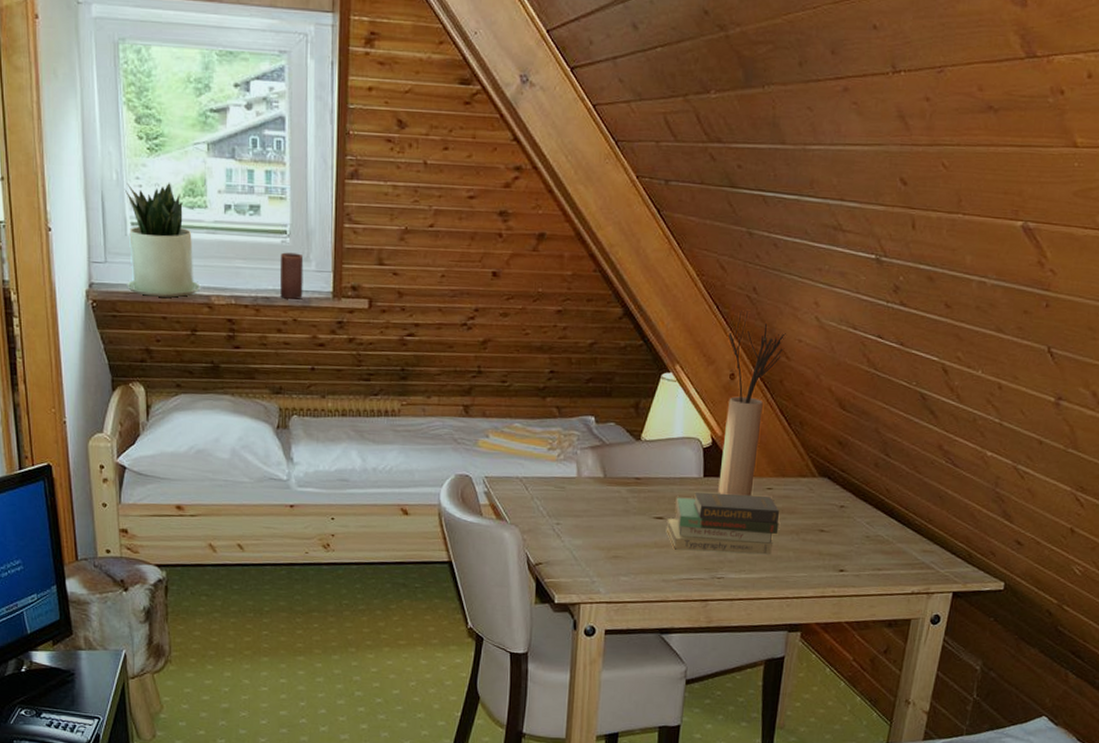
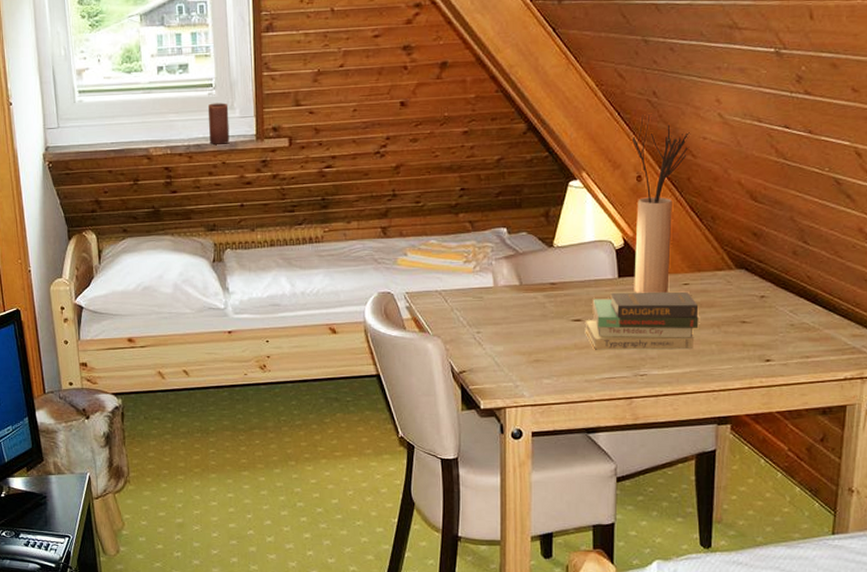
planter: present [124,182,201,298] -> none [71,52,140,154]

